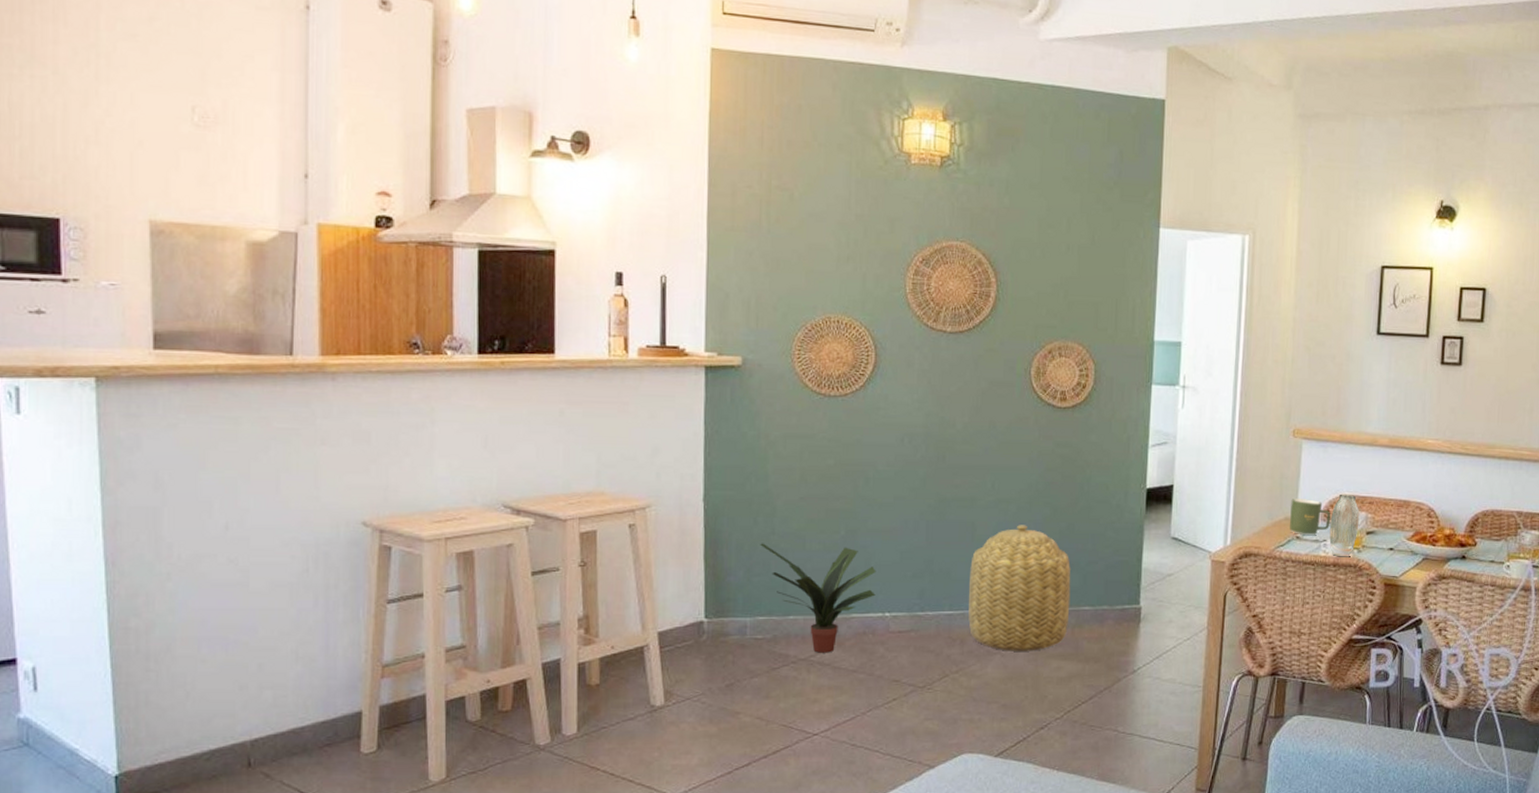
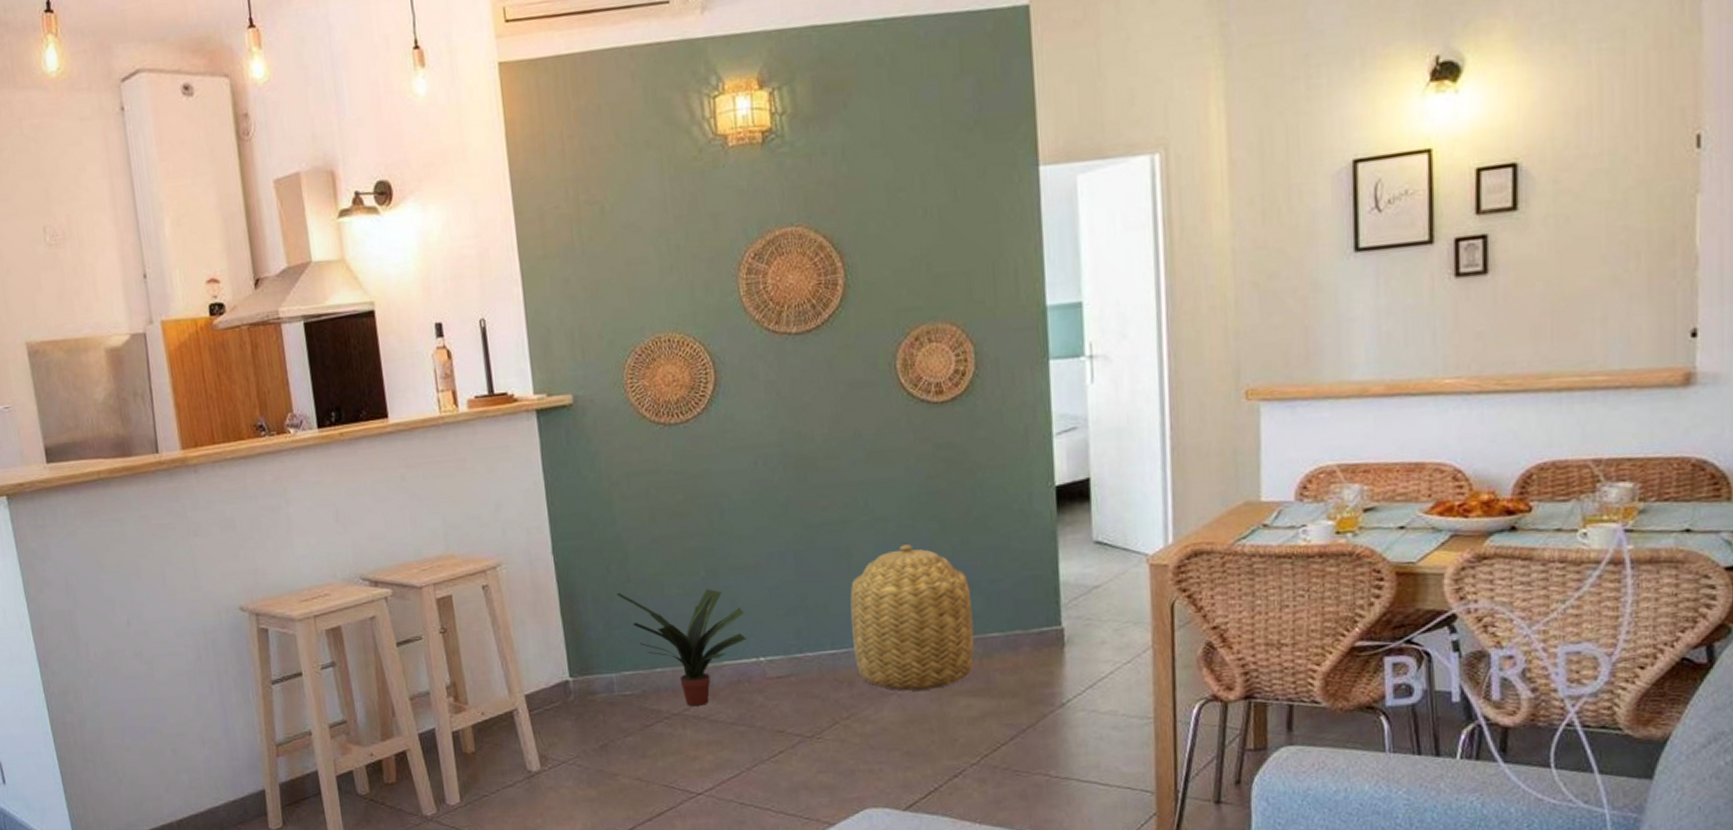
mug: present [1289,499,1331,536] -> none [1251,475,1309,522]
vase: present [1329,493,1360,557] -> none [1309,463,1352,545]

